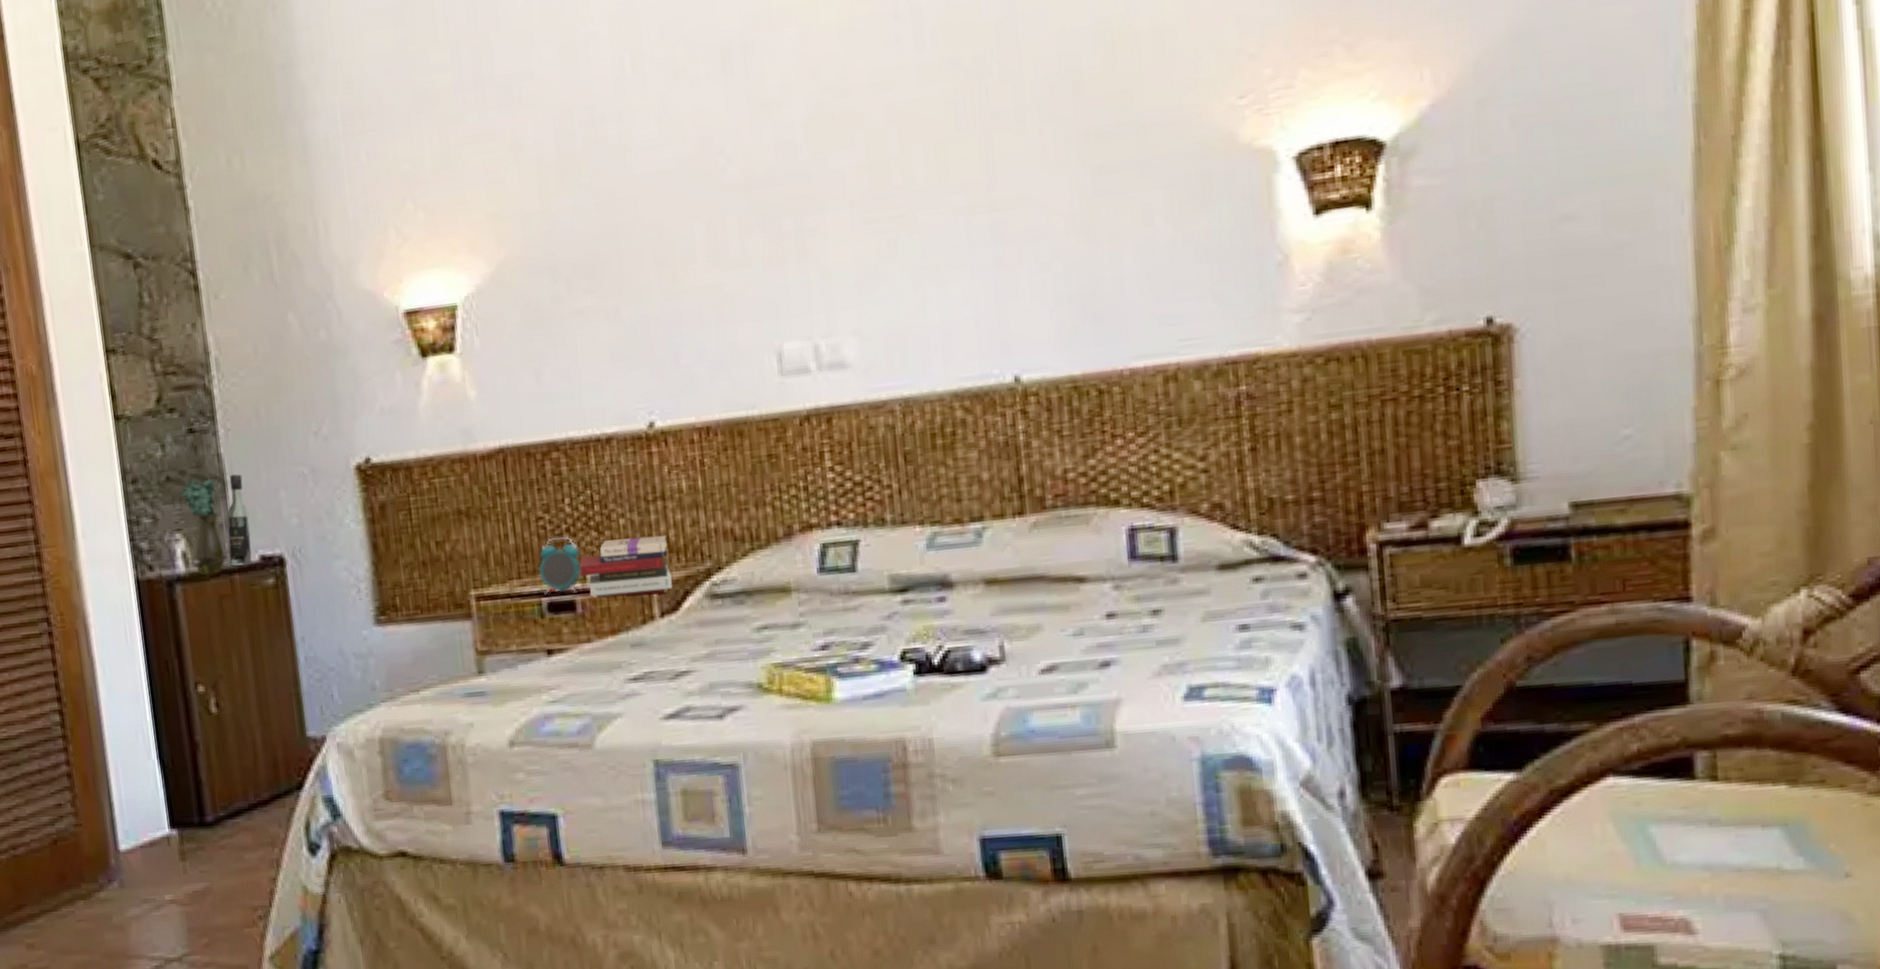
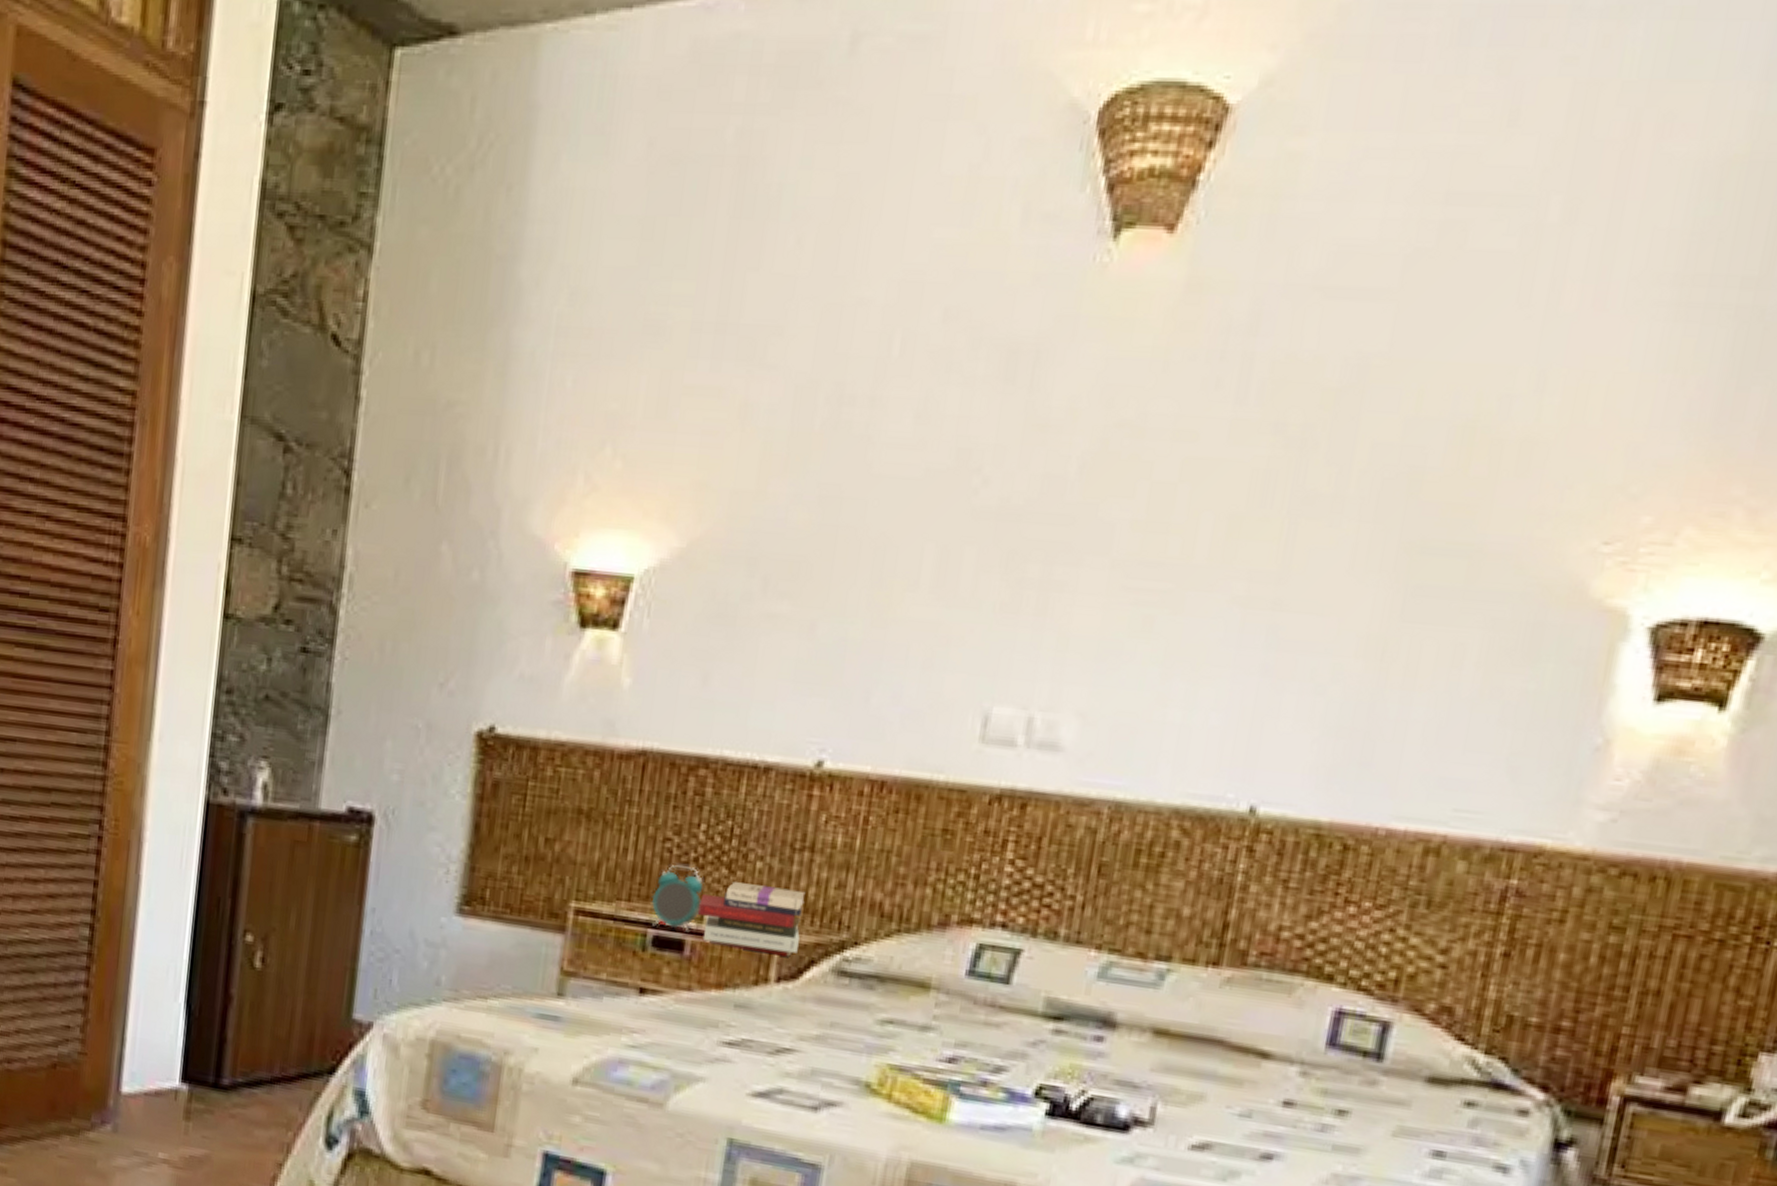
vase: present [181,475,226,575] -> none [273,699,317,815]
bottle: present [227,474,252,567] -> none [313,710,349,815]

